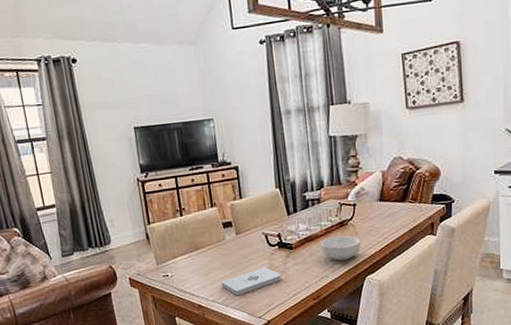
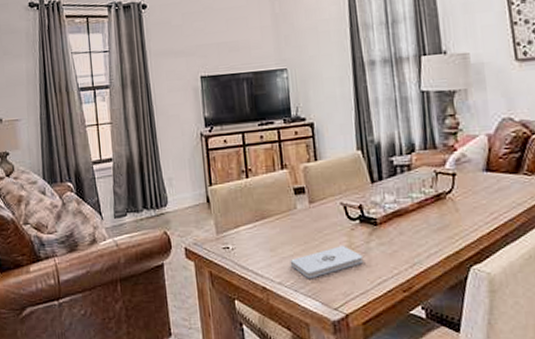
cereal bowl: present [321,235,361,261] -> none [412,212,464,243]

